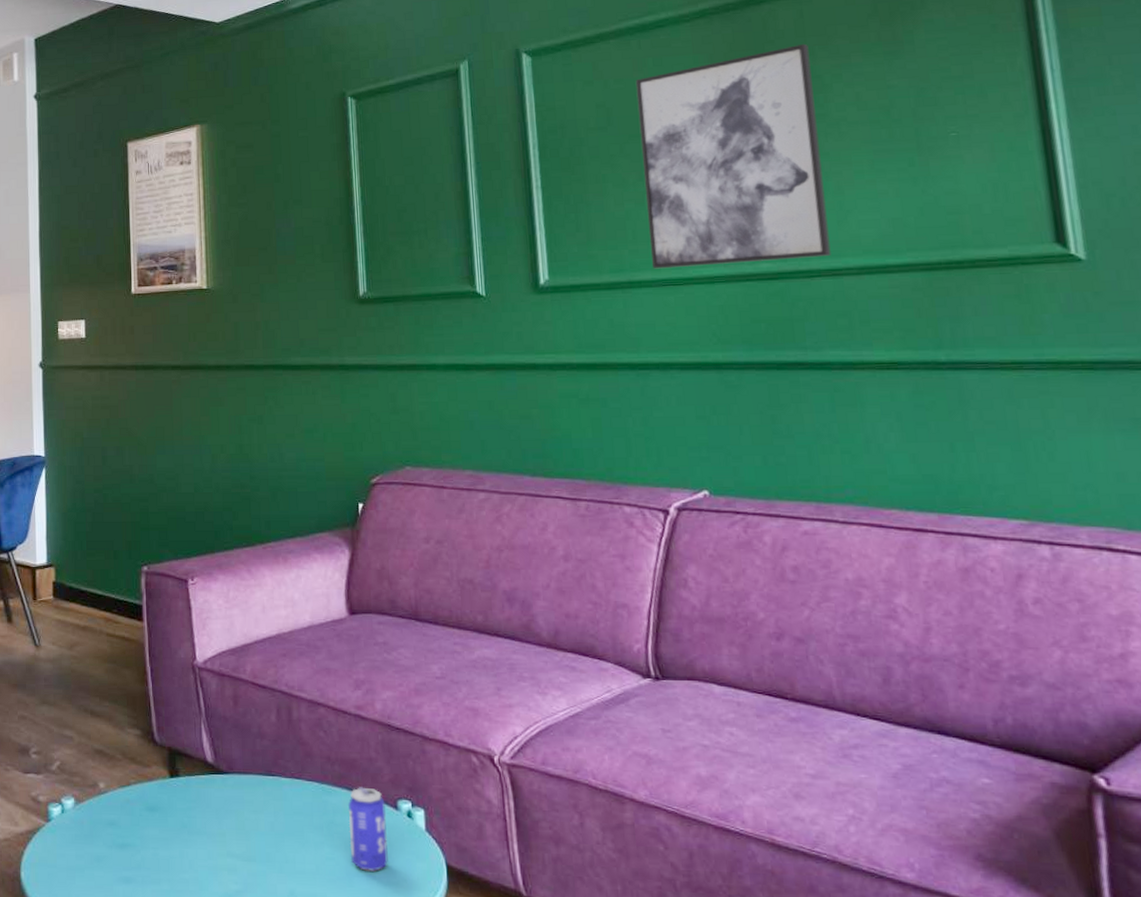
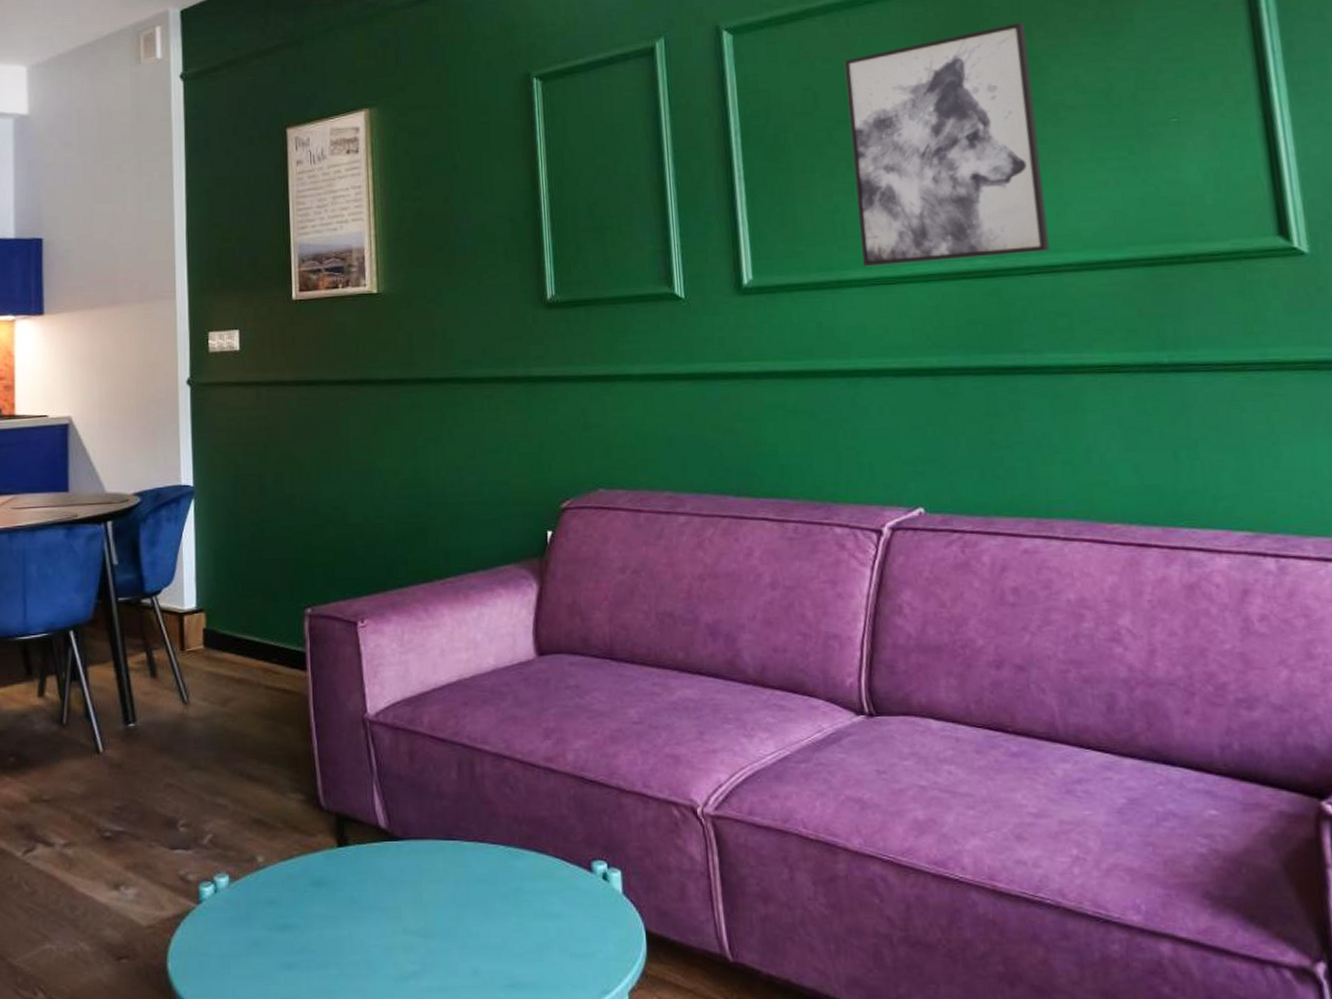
beer can: present [347,787,388,871] -> none [536,848,582,942]

